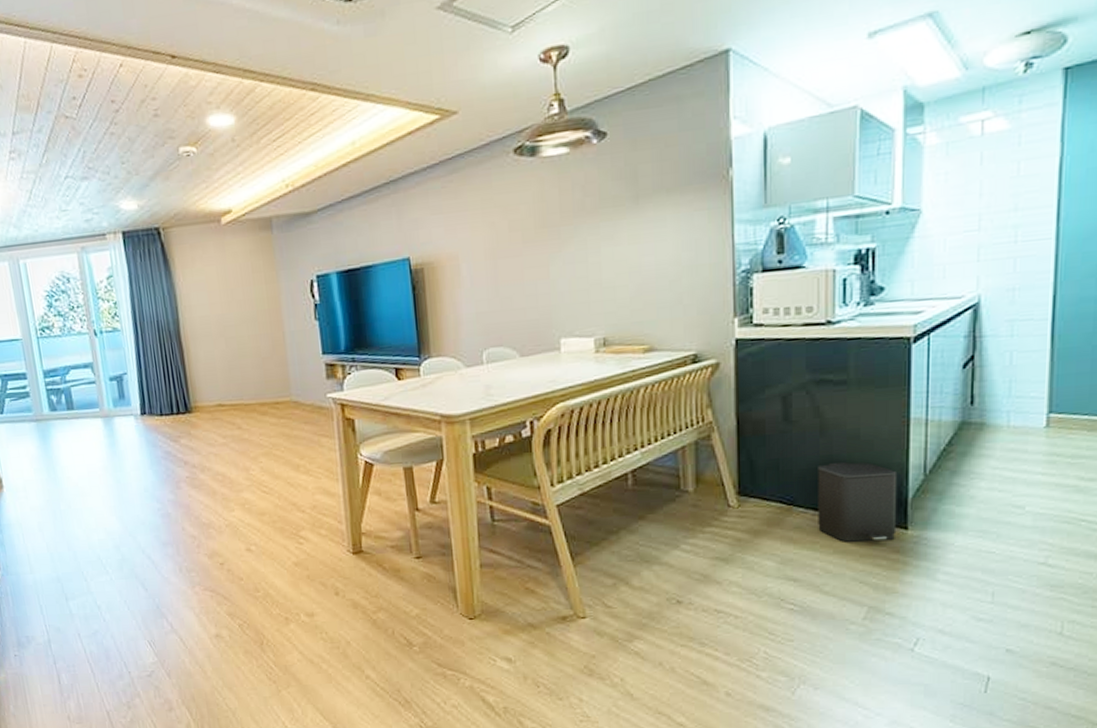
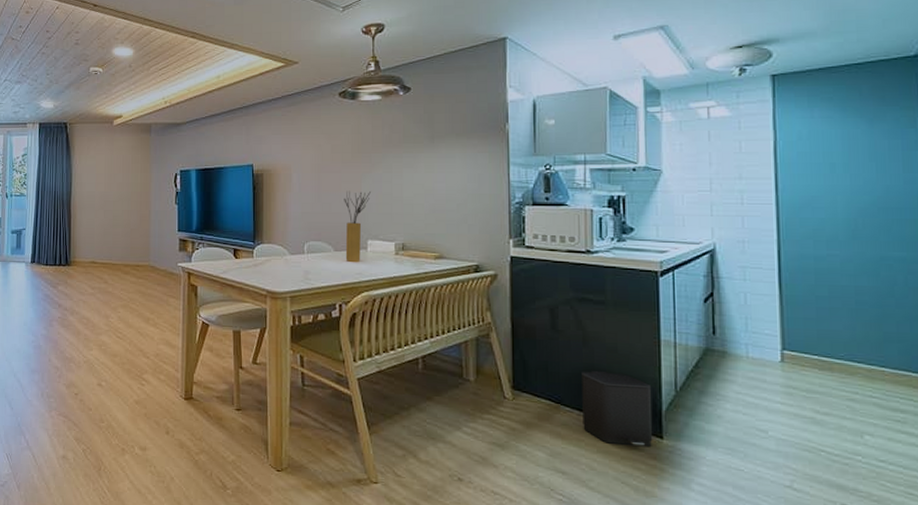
vase: none [528,277,561,369] -> present [344,190,371,263]

